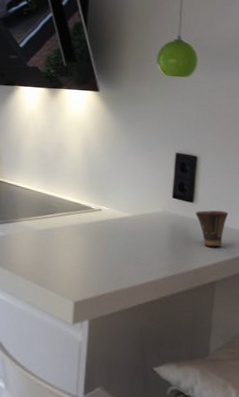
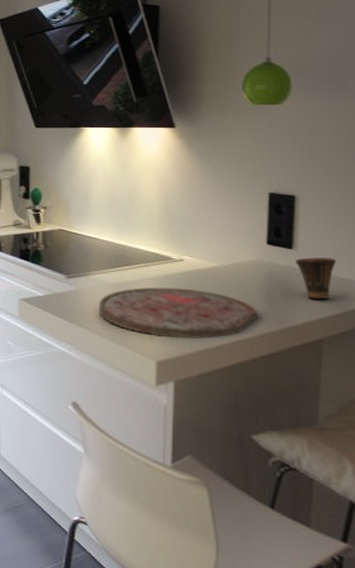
cutting board: none [24,234,162,281] -> present [98,287,257,339]

